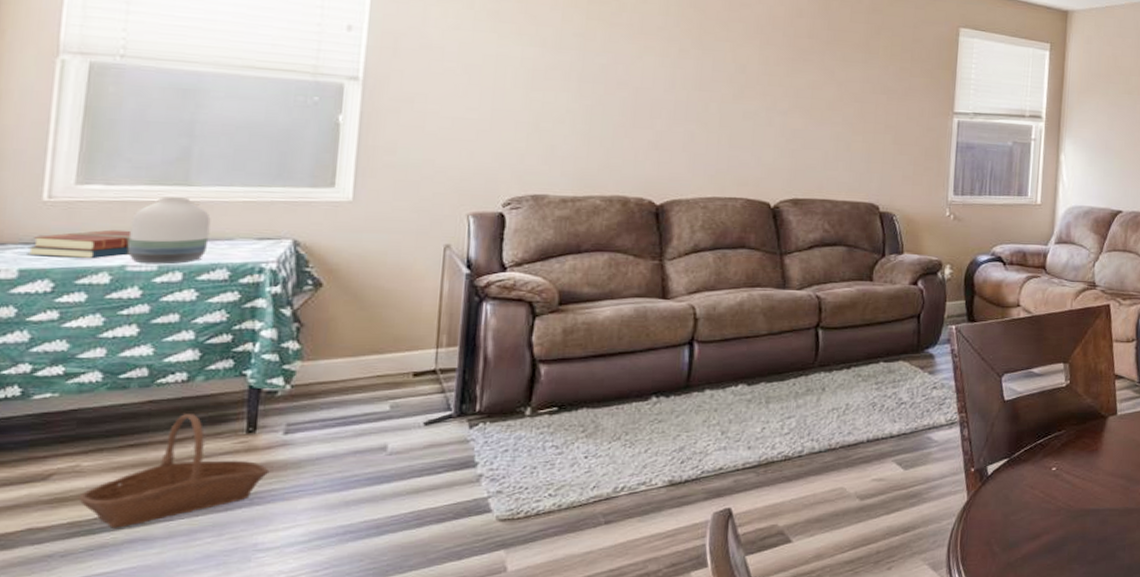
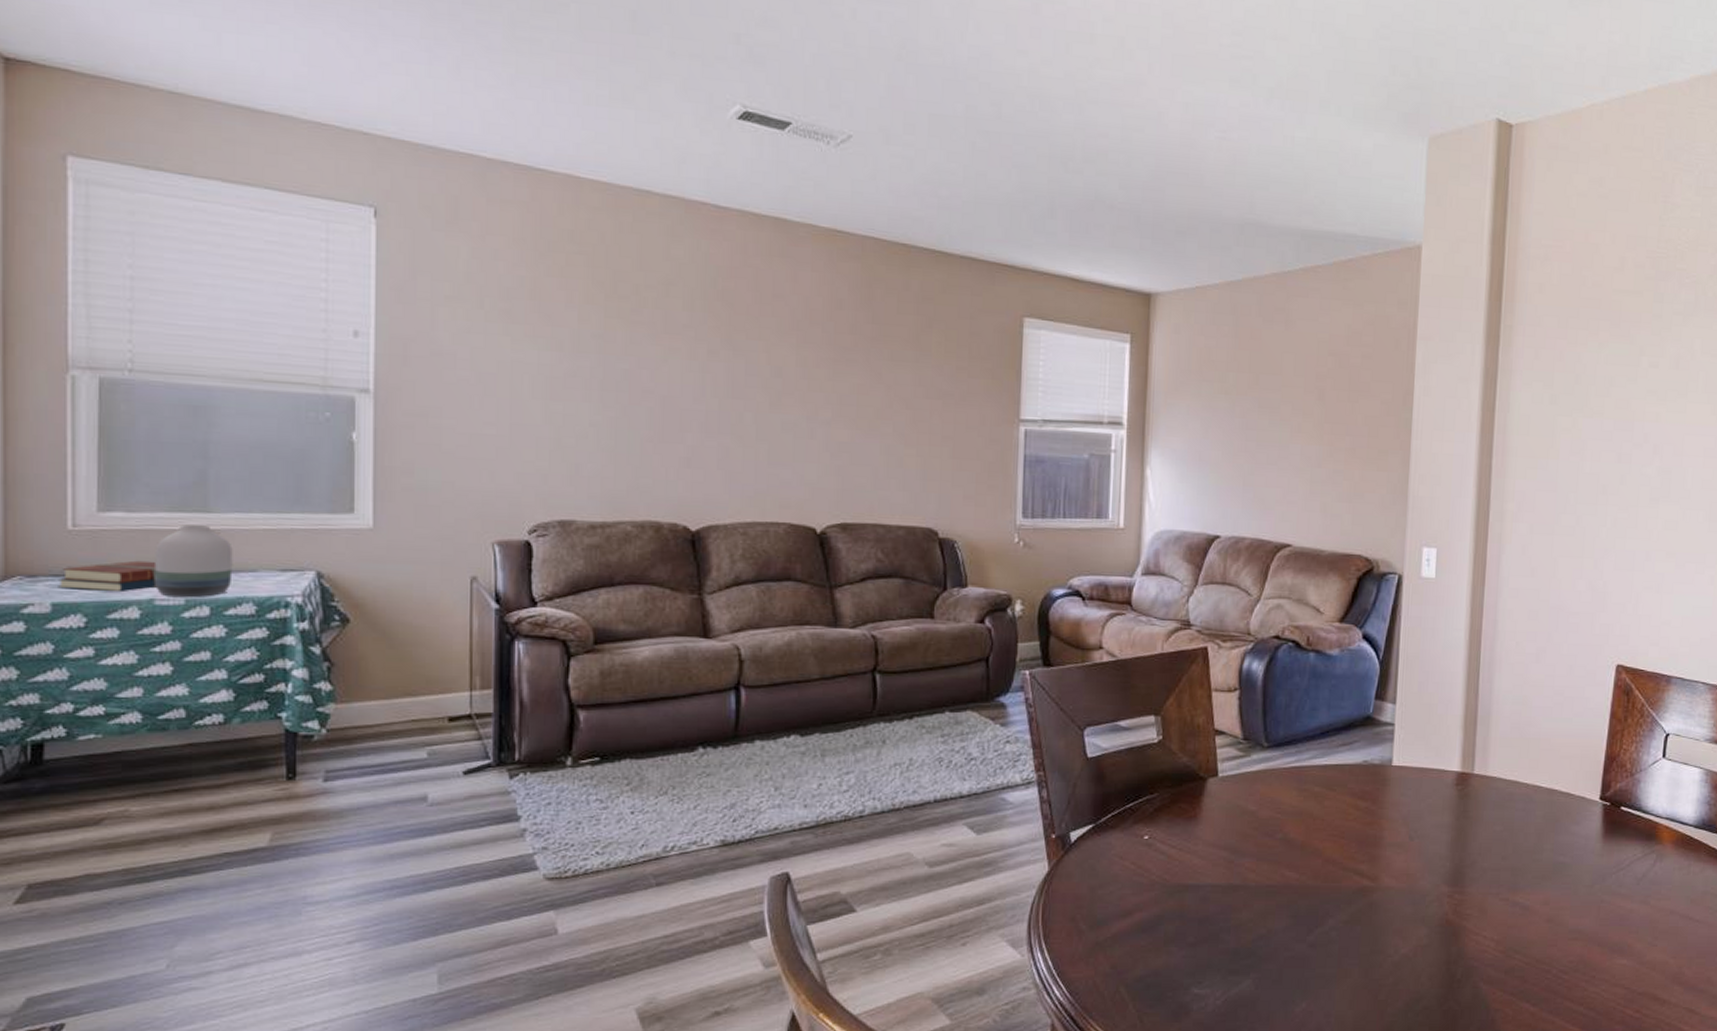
basket: present [78,414,270,528] -> none [130,758,313,876]

